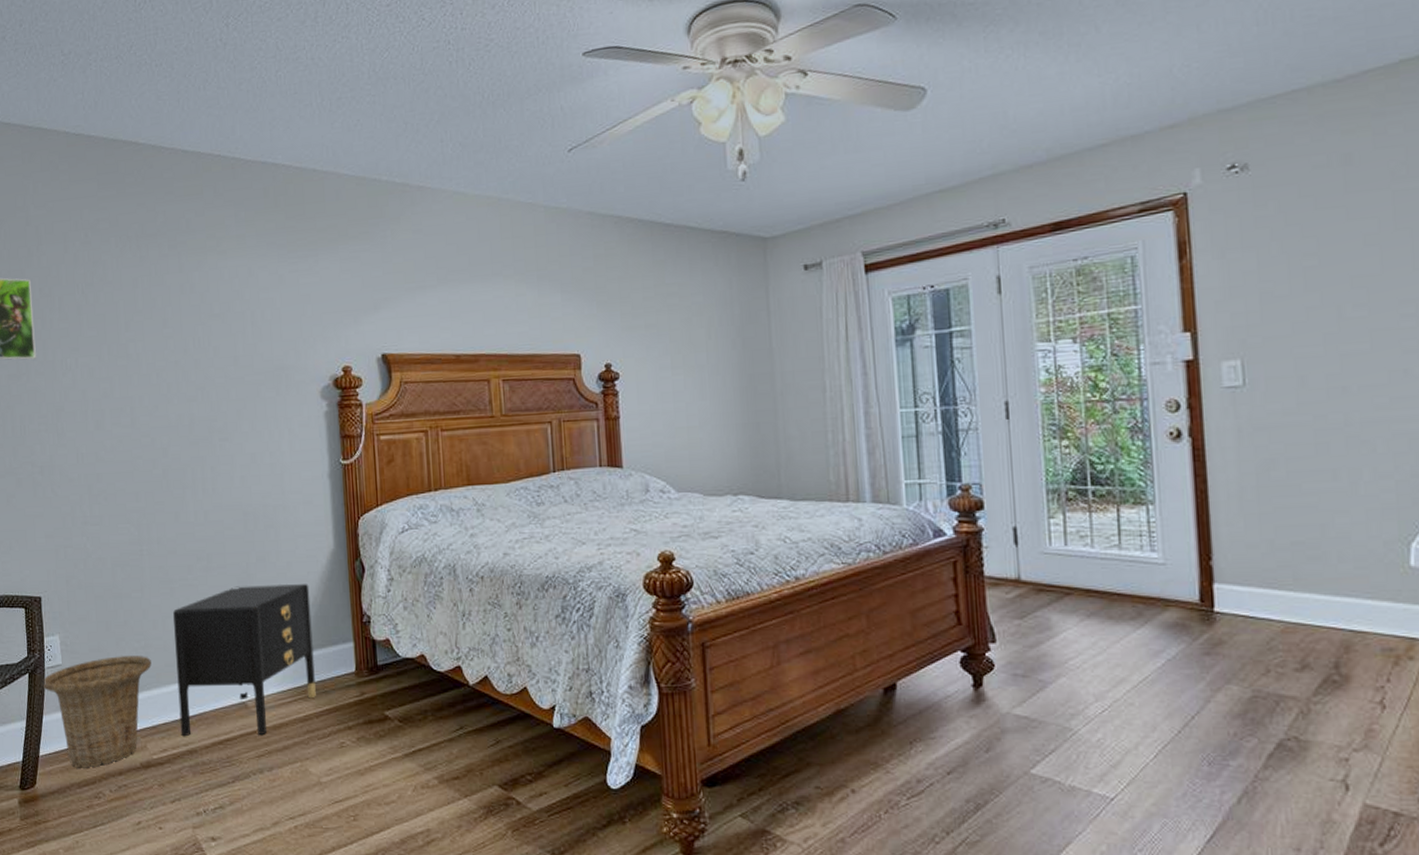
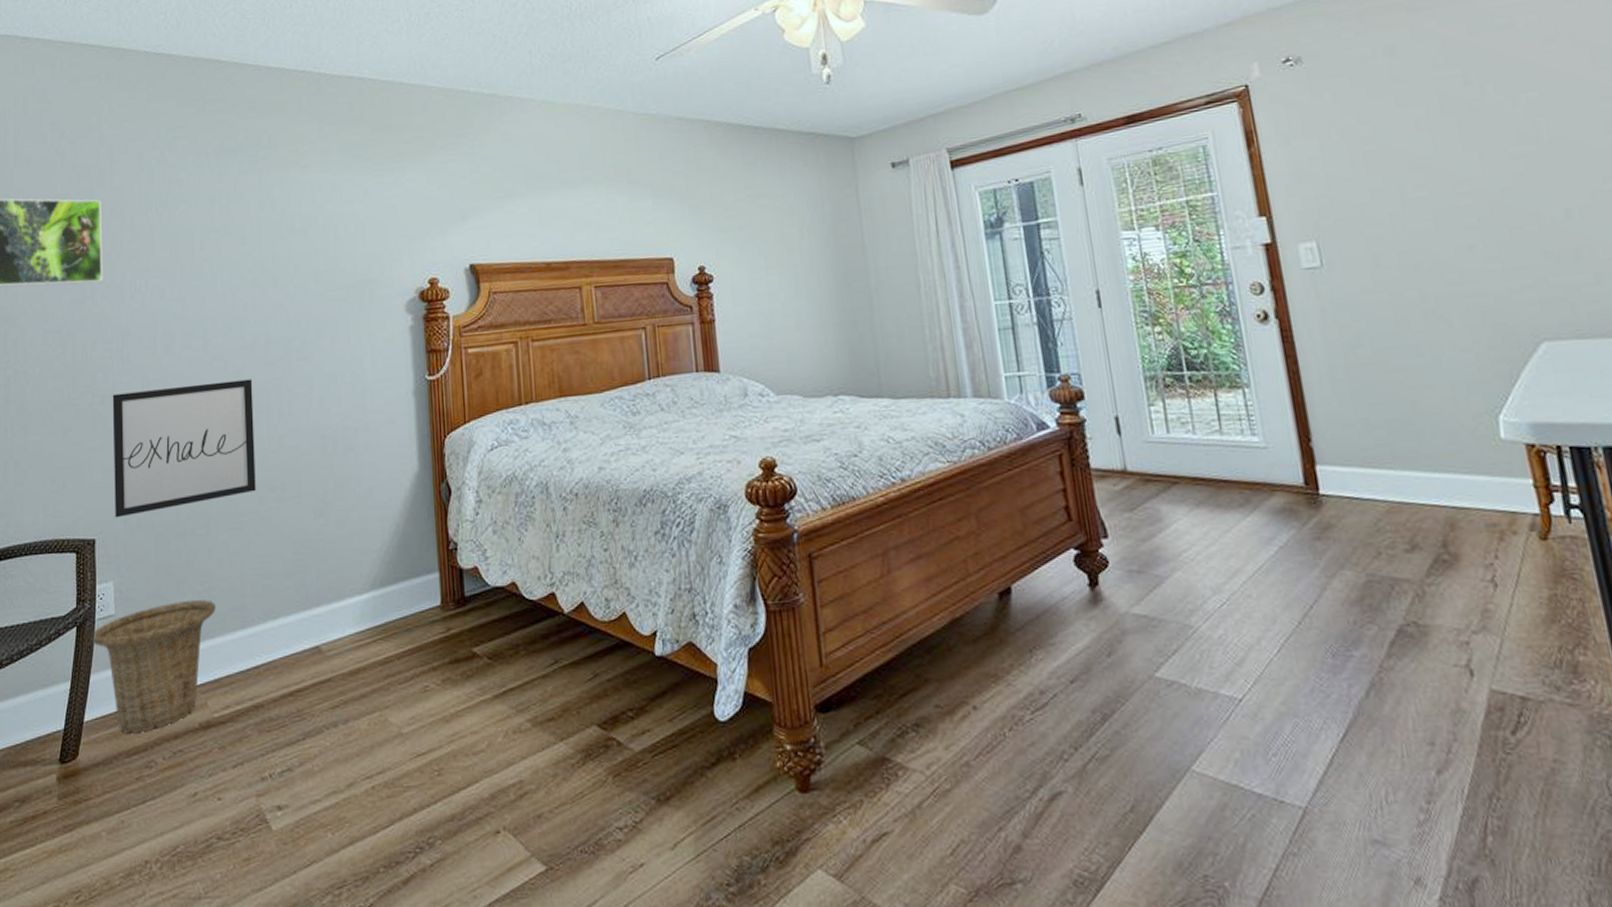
wall art: none [50,456,185,579] -> present [112,379,256,518]
nightstand: present [172,584,316,737] -> none [241,511,398,690]

